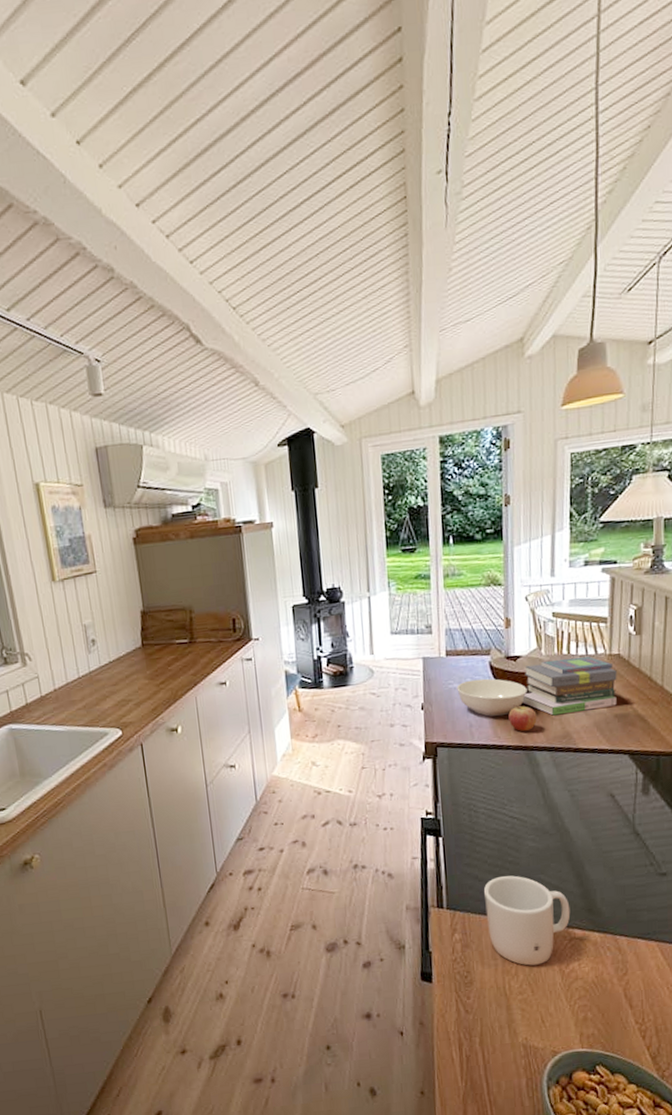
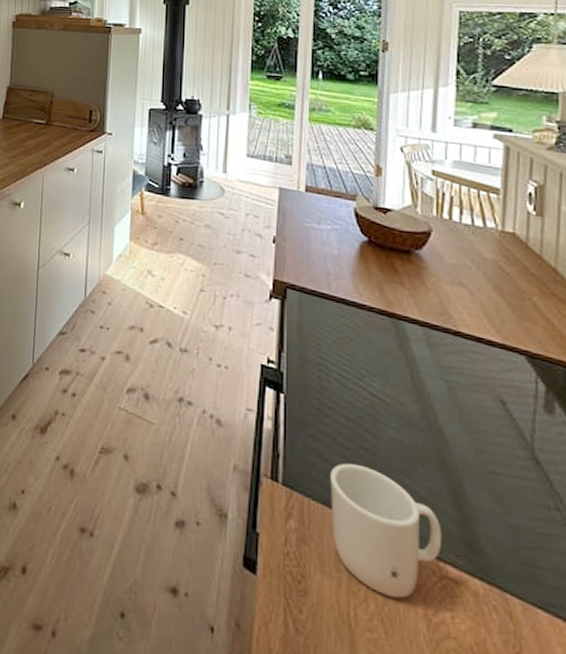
bowl: present [456,678,527,717] -> none [315,223,398,272]
fruit: present [508,704,537,731] -> none [374,261,408,296]
books: present [522,656,617,716] -> none [391,220,511,293]

